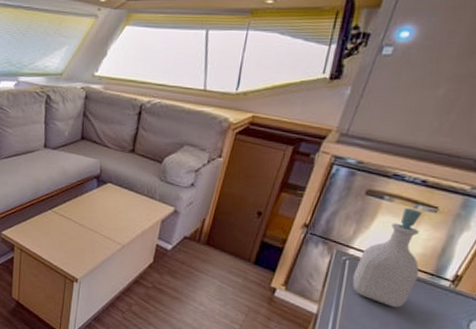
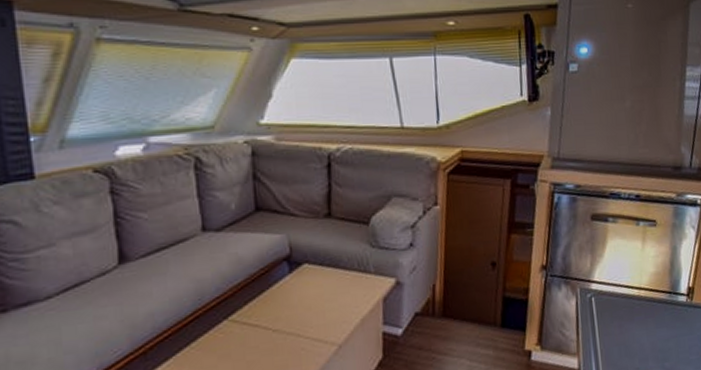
soap bottle: present [352,208,423,308] -> none [601,226,659,339]

